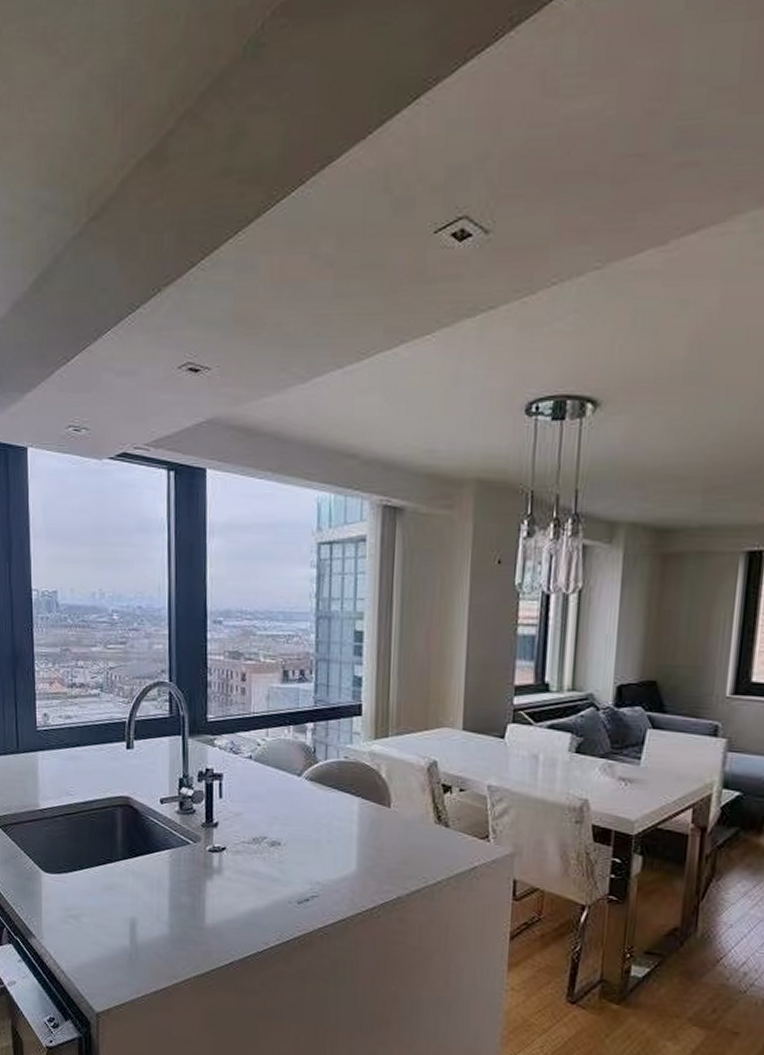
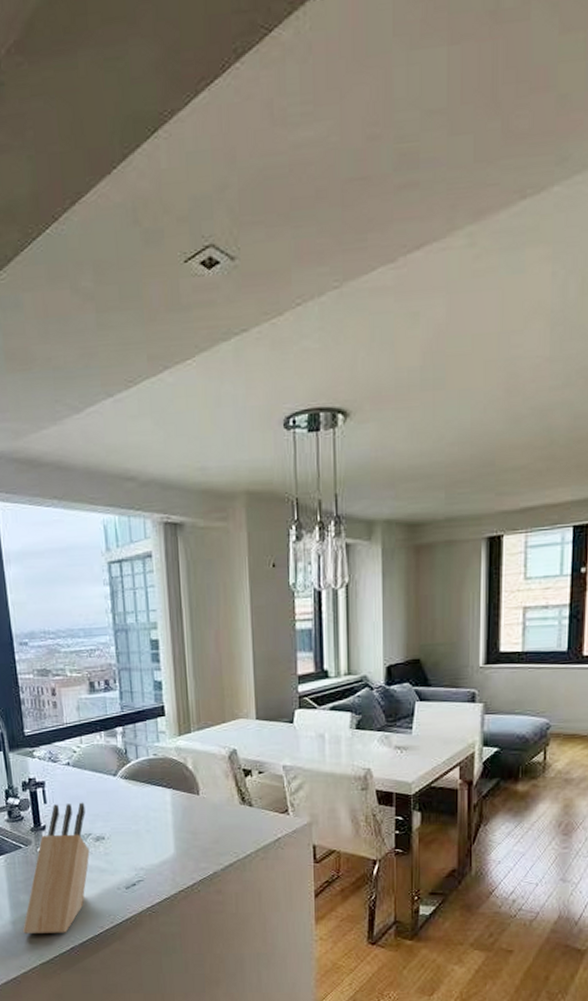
knife block: none [179,800,263,945] -> present [22,802,90,934]

